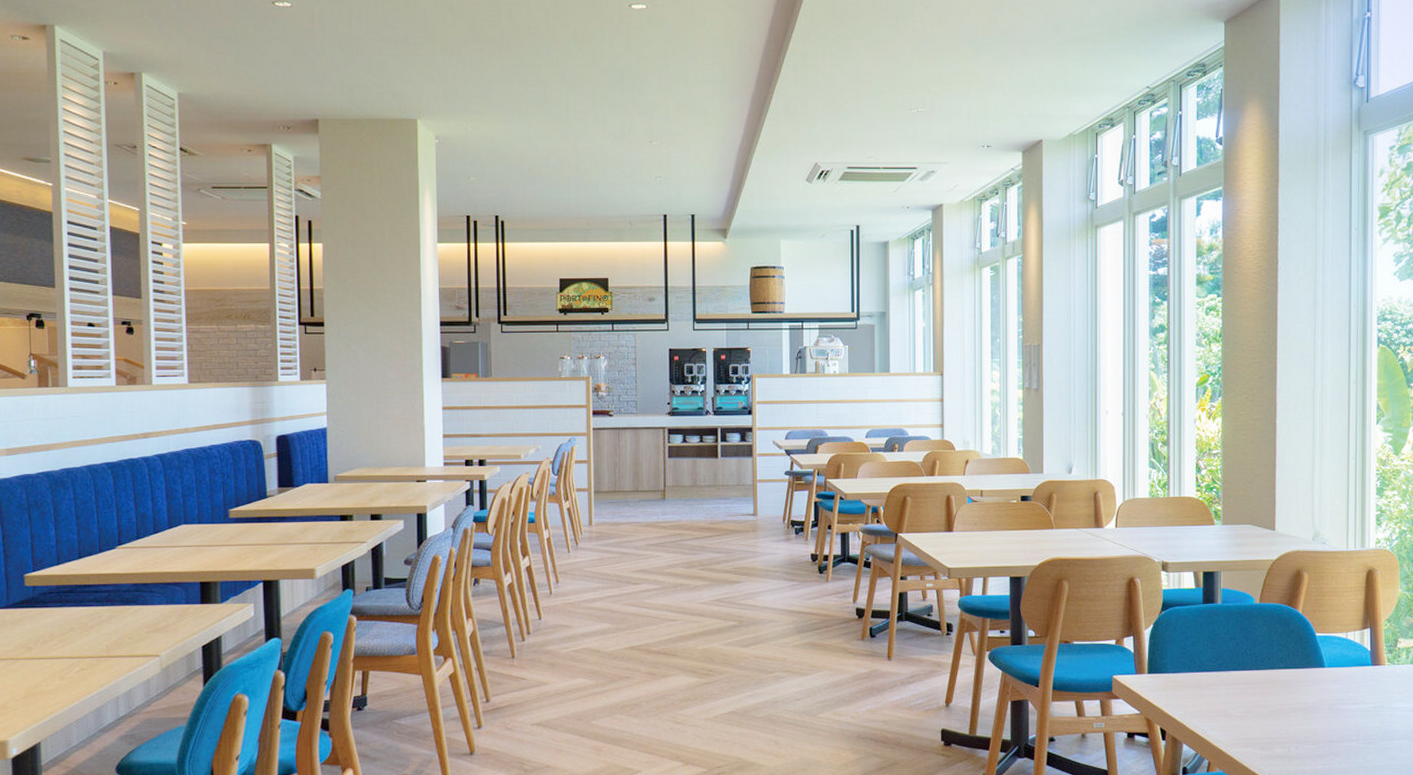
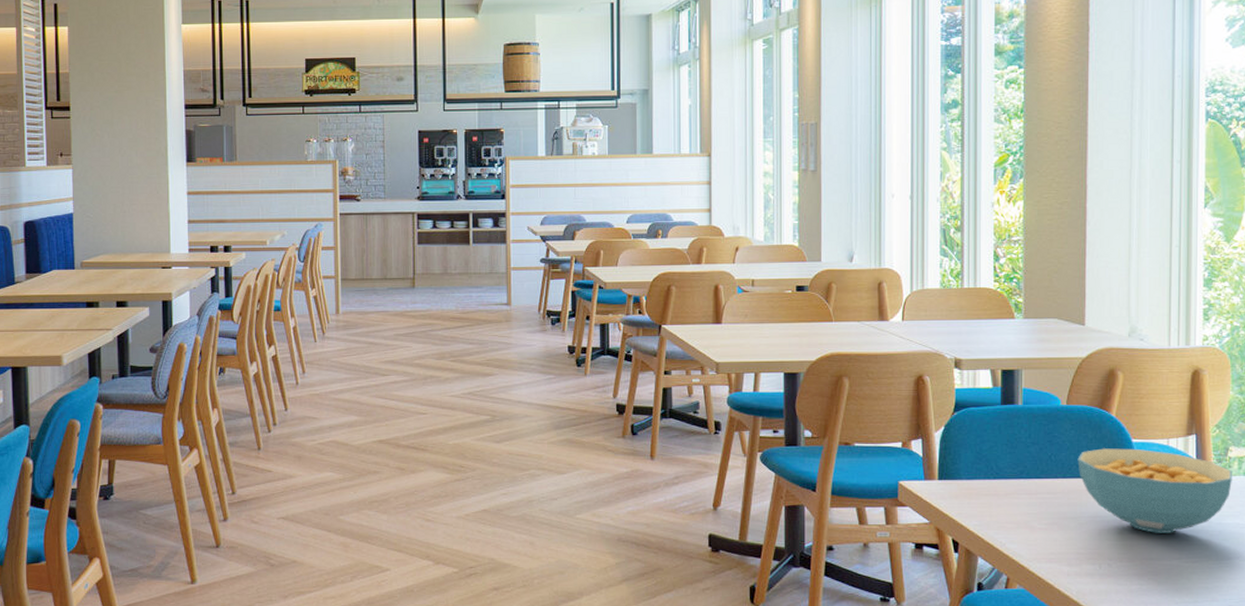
cereal bowl: none [1269,641,1401,718] -> present [1077,448,1232,533]

